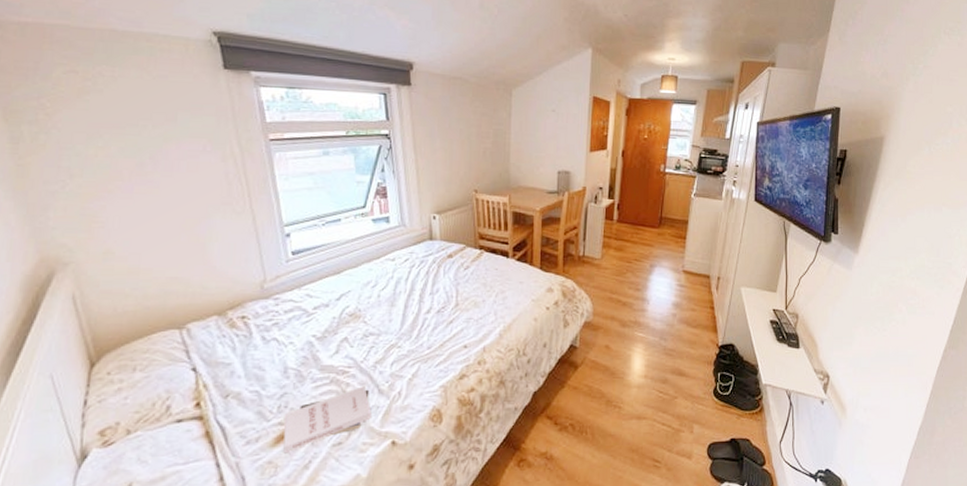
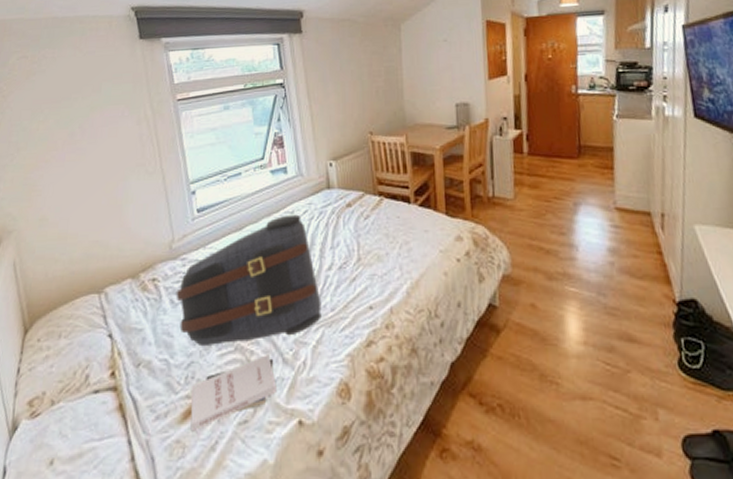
backpack: none [268,261,419,380] -> present [176,214,322,347]

